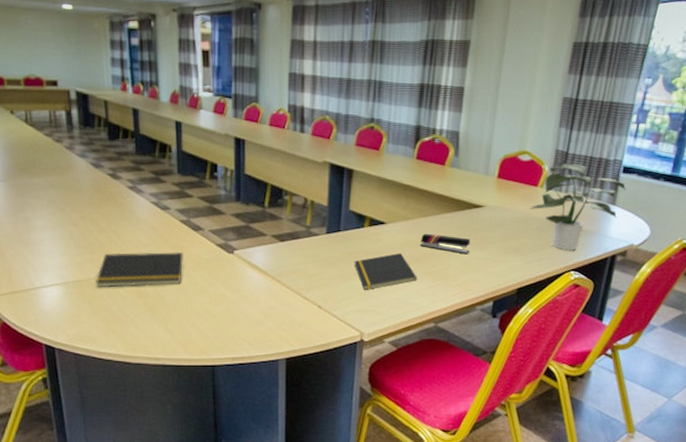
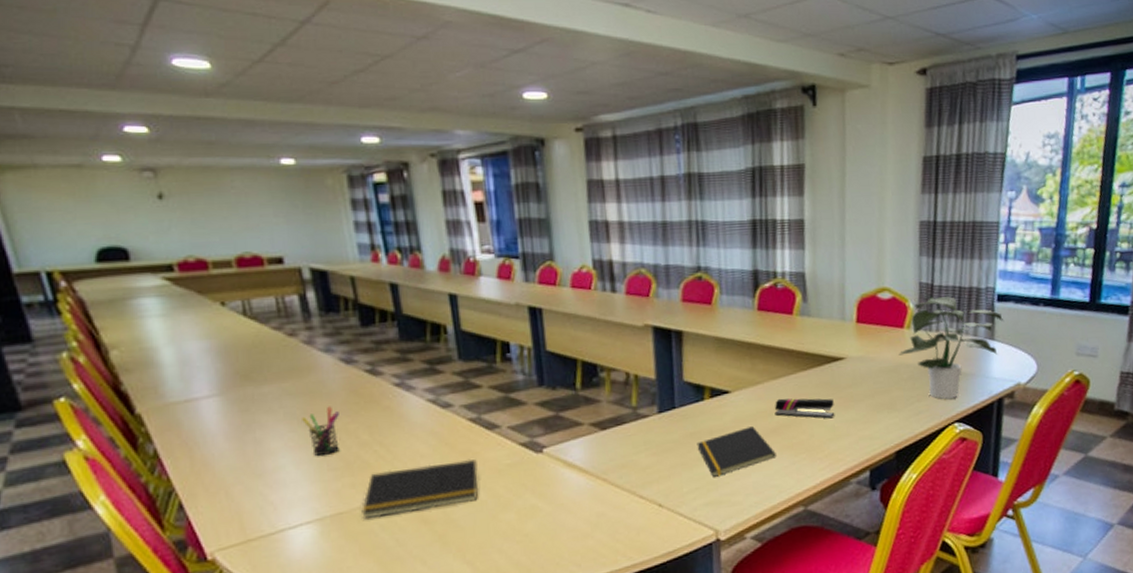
pen holder: none [60,198,86,236] -> present [302,406,340,457]

